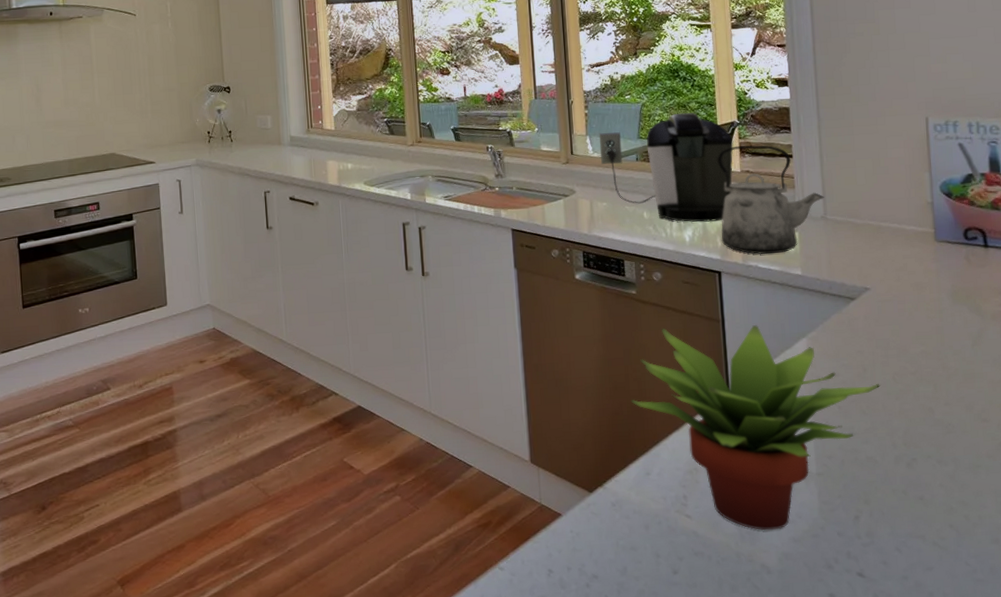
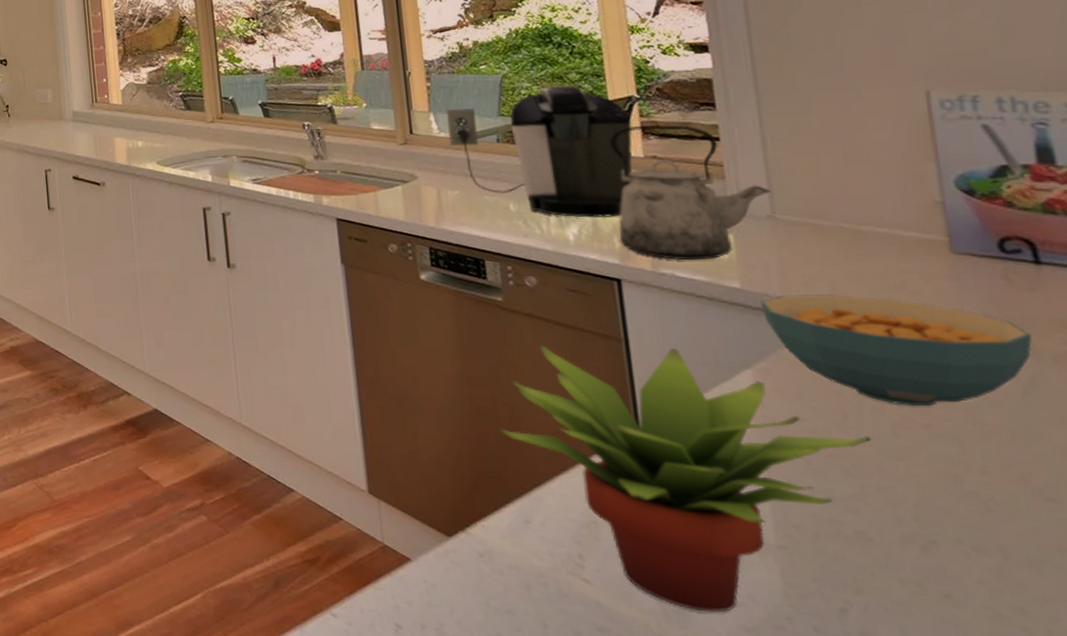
cereal bowl: none [814,276,981,359] -> present [760,294,1033,407]

